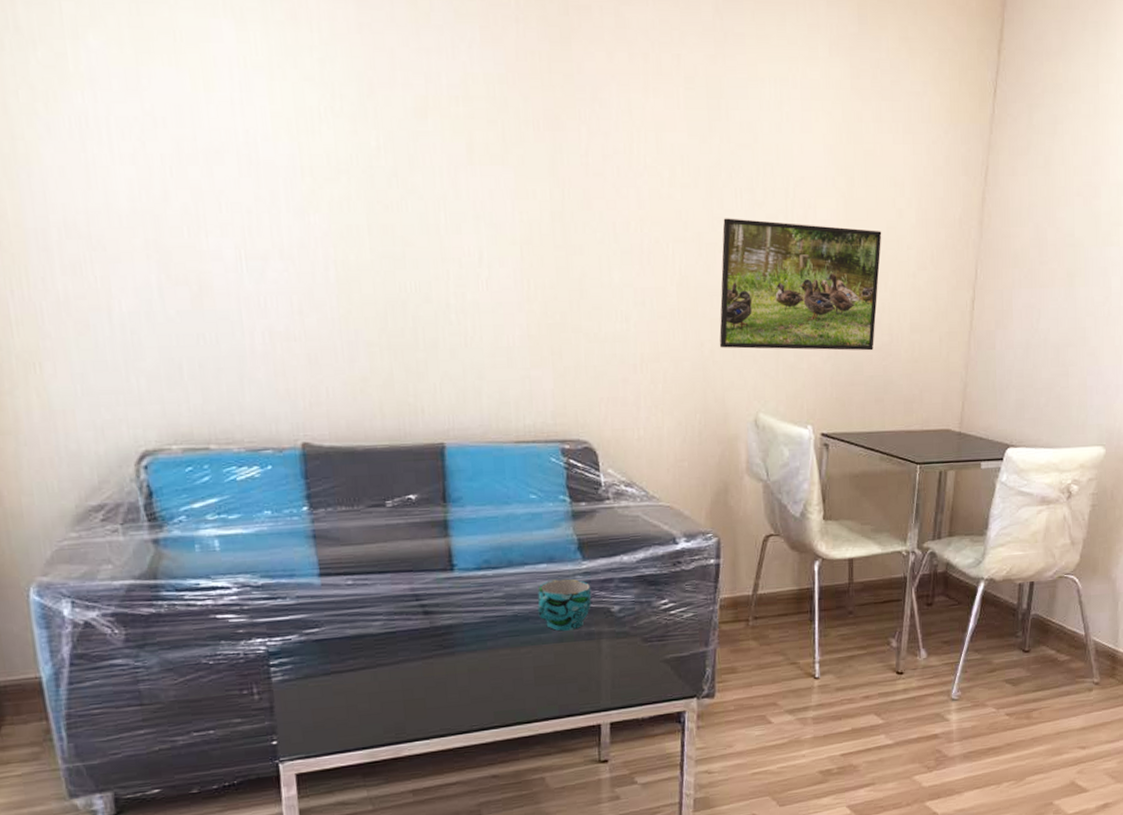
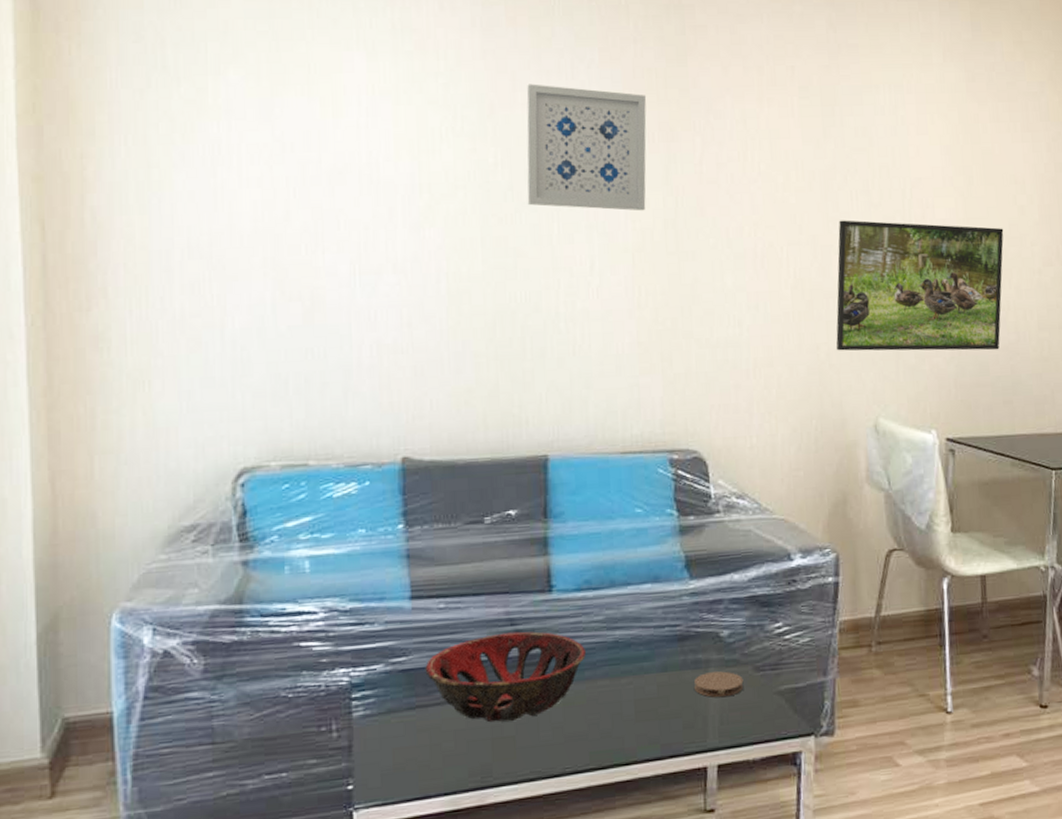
decorative bowl: none [337,606,487,686] -> present [425,631,586,723]
wall art: none [407,62,533,203] -> present [526,84,647,211]
cup: present [538,579,591,631] -> none [640,600,699,659]
coaster: none [587,642,633,665] -> present [693,671,744,698]

